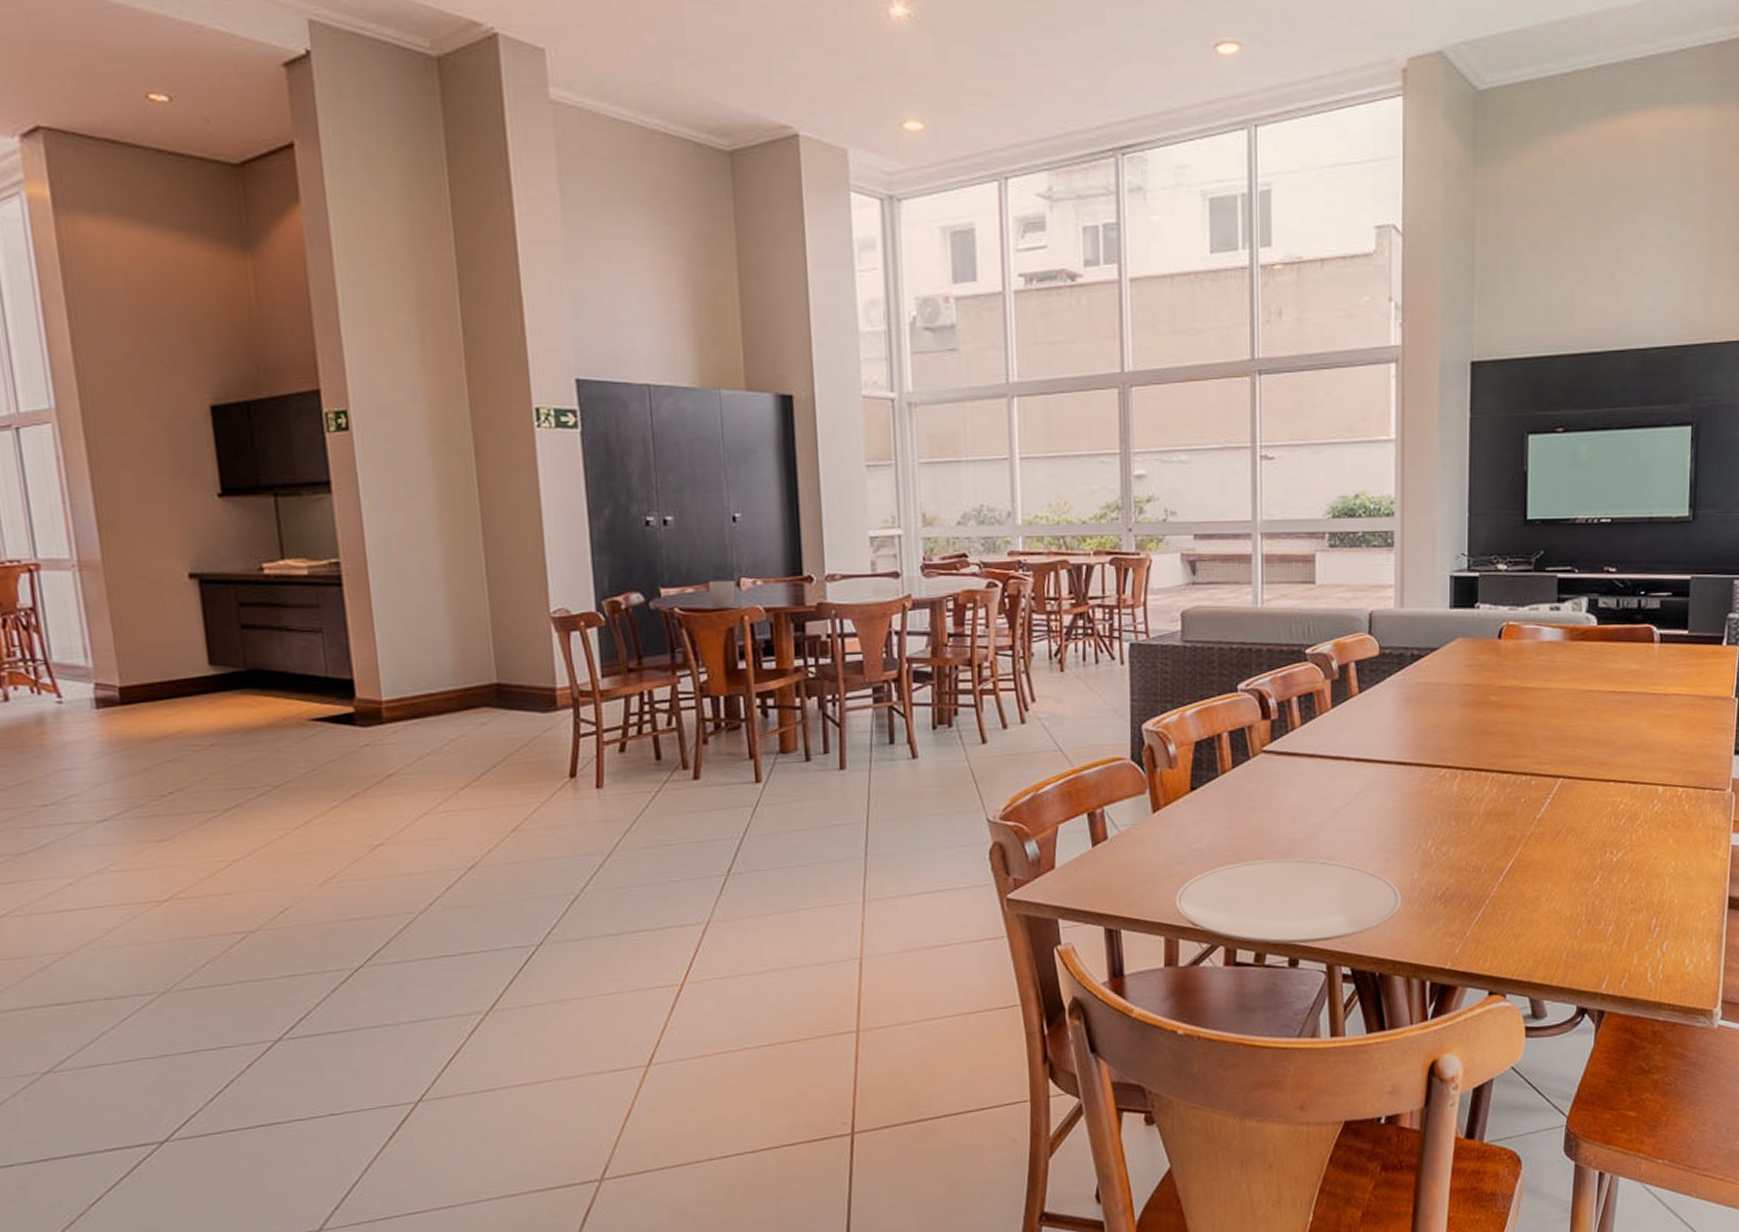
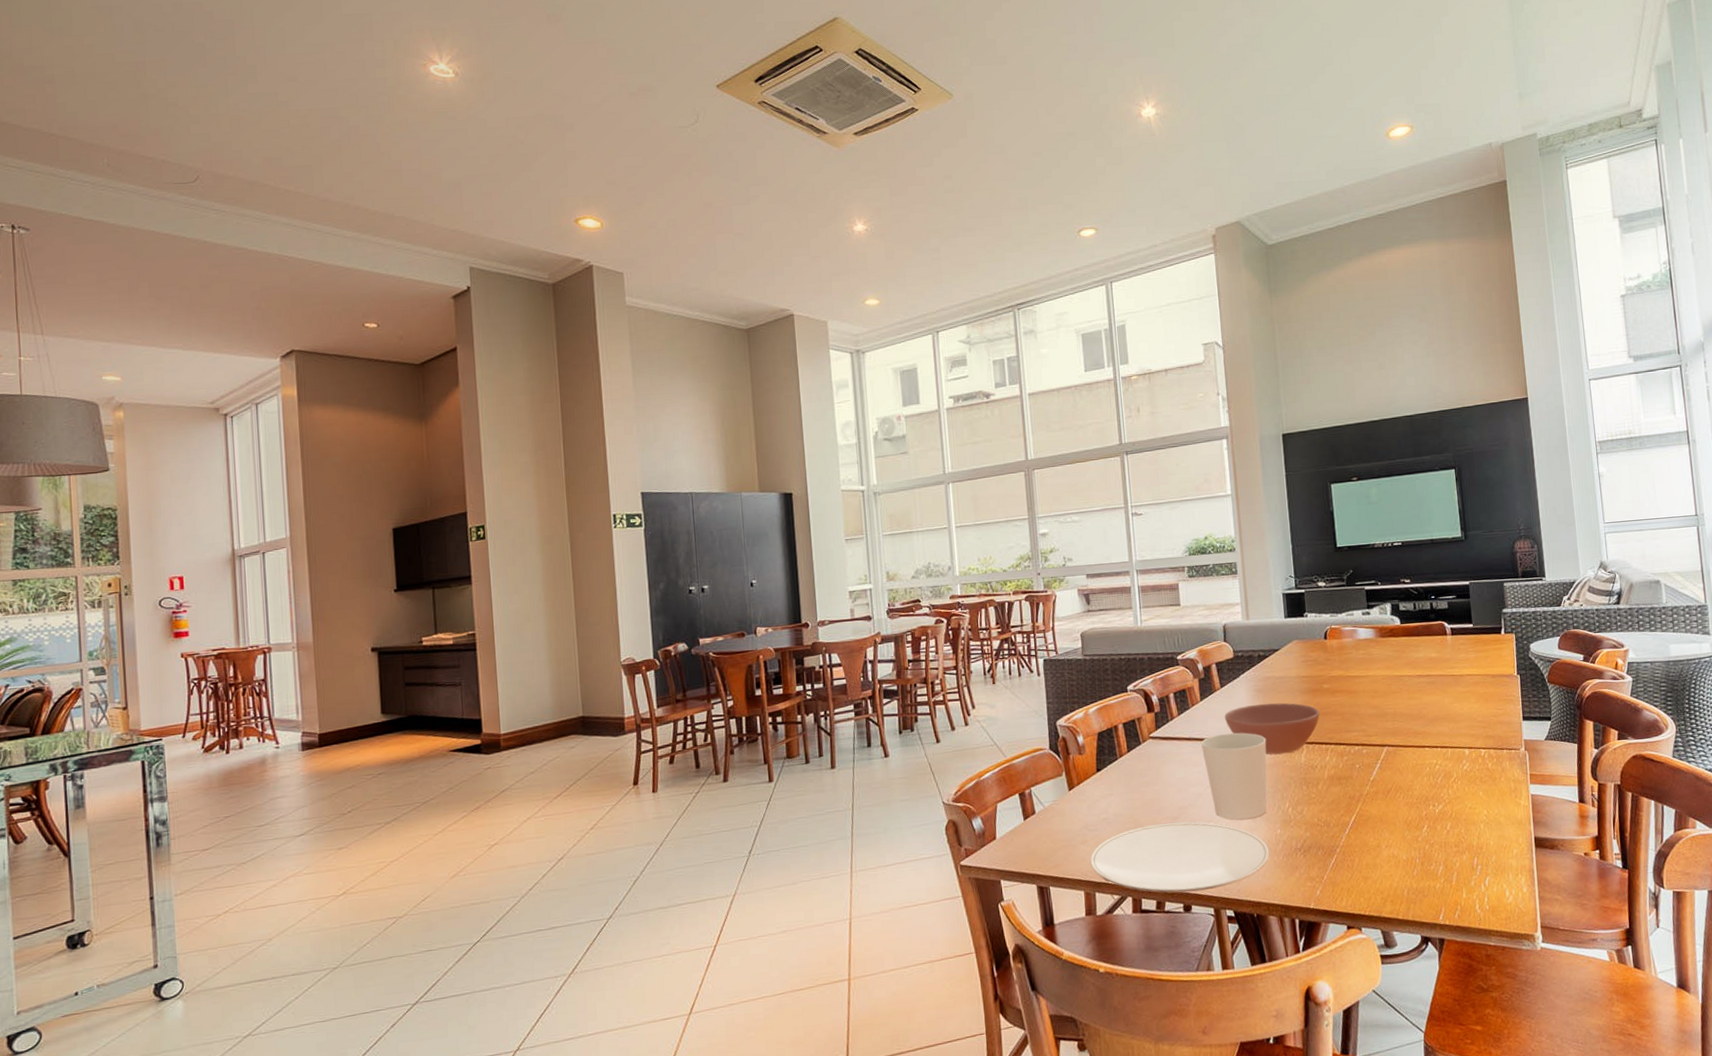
cup: present [709,580,736,609] -> none [734,629,754,651]
dixie cup: none [1328,750,1411,860] -> present [1201,732,1267,821]
soup bowl: none [1361,716,1482,781] -> present [1225,702,1320,755]

